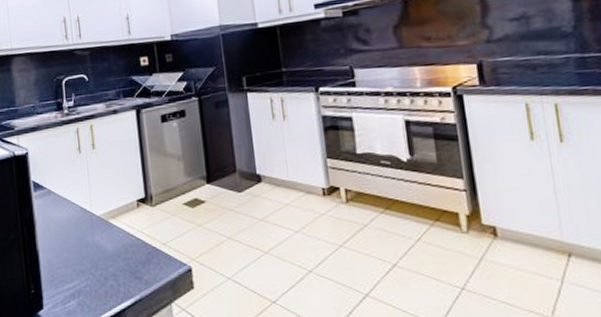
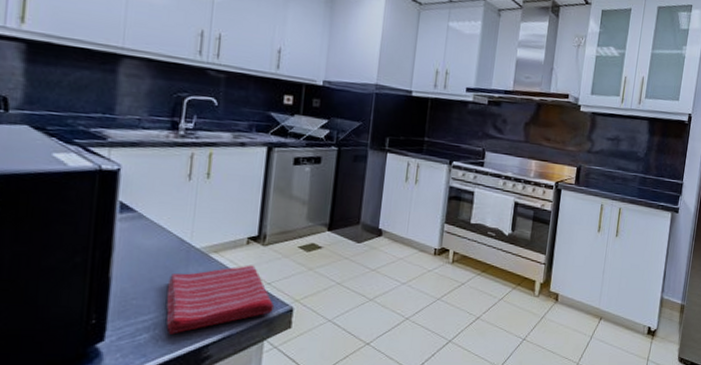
dish towel: none [80,227,175,300] -> present [166,265,275,335]

